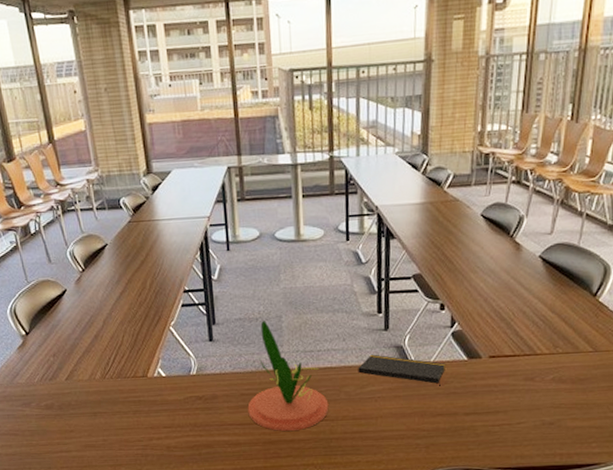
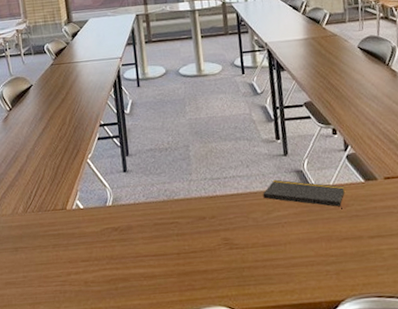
plant: present [247,321,329,431] -> none [161,150,239,261]

